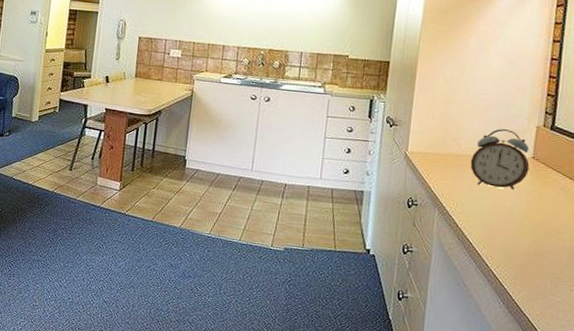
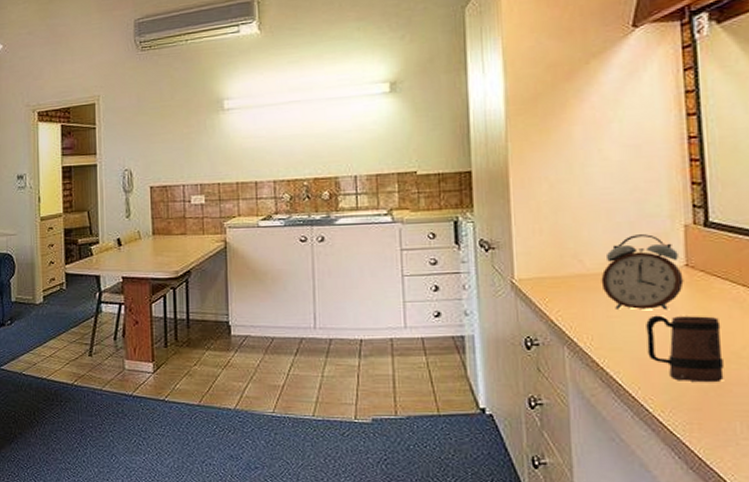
mug: none [494,193,550,250] -> present [646,315,724,383]

